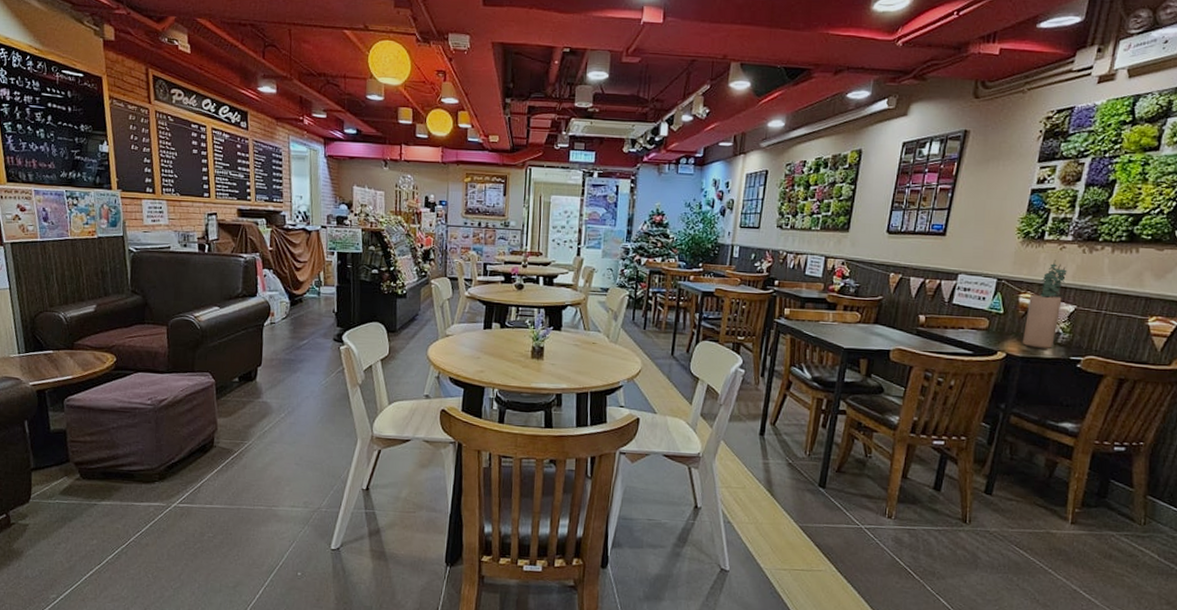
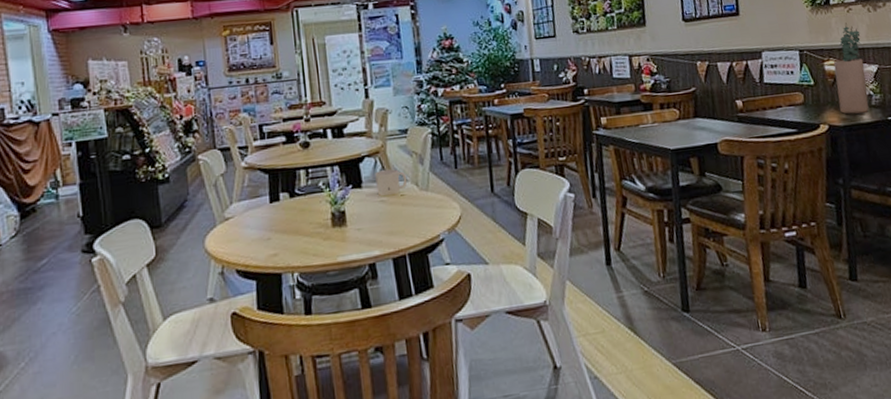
mug: none [573,319,601,343] -> present [375,169,408,198]

